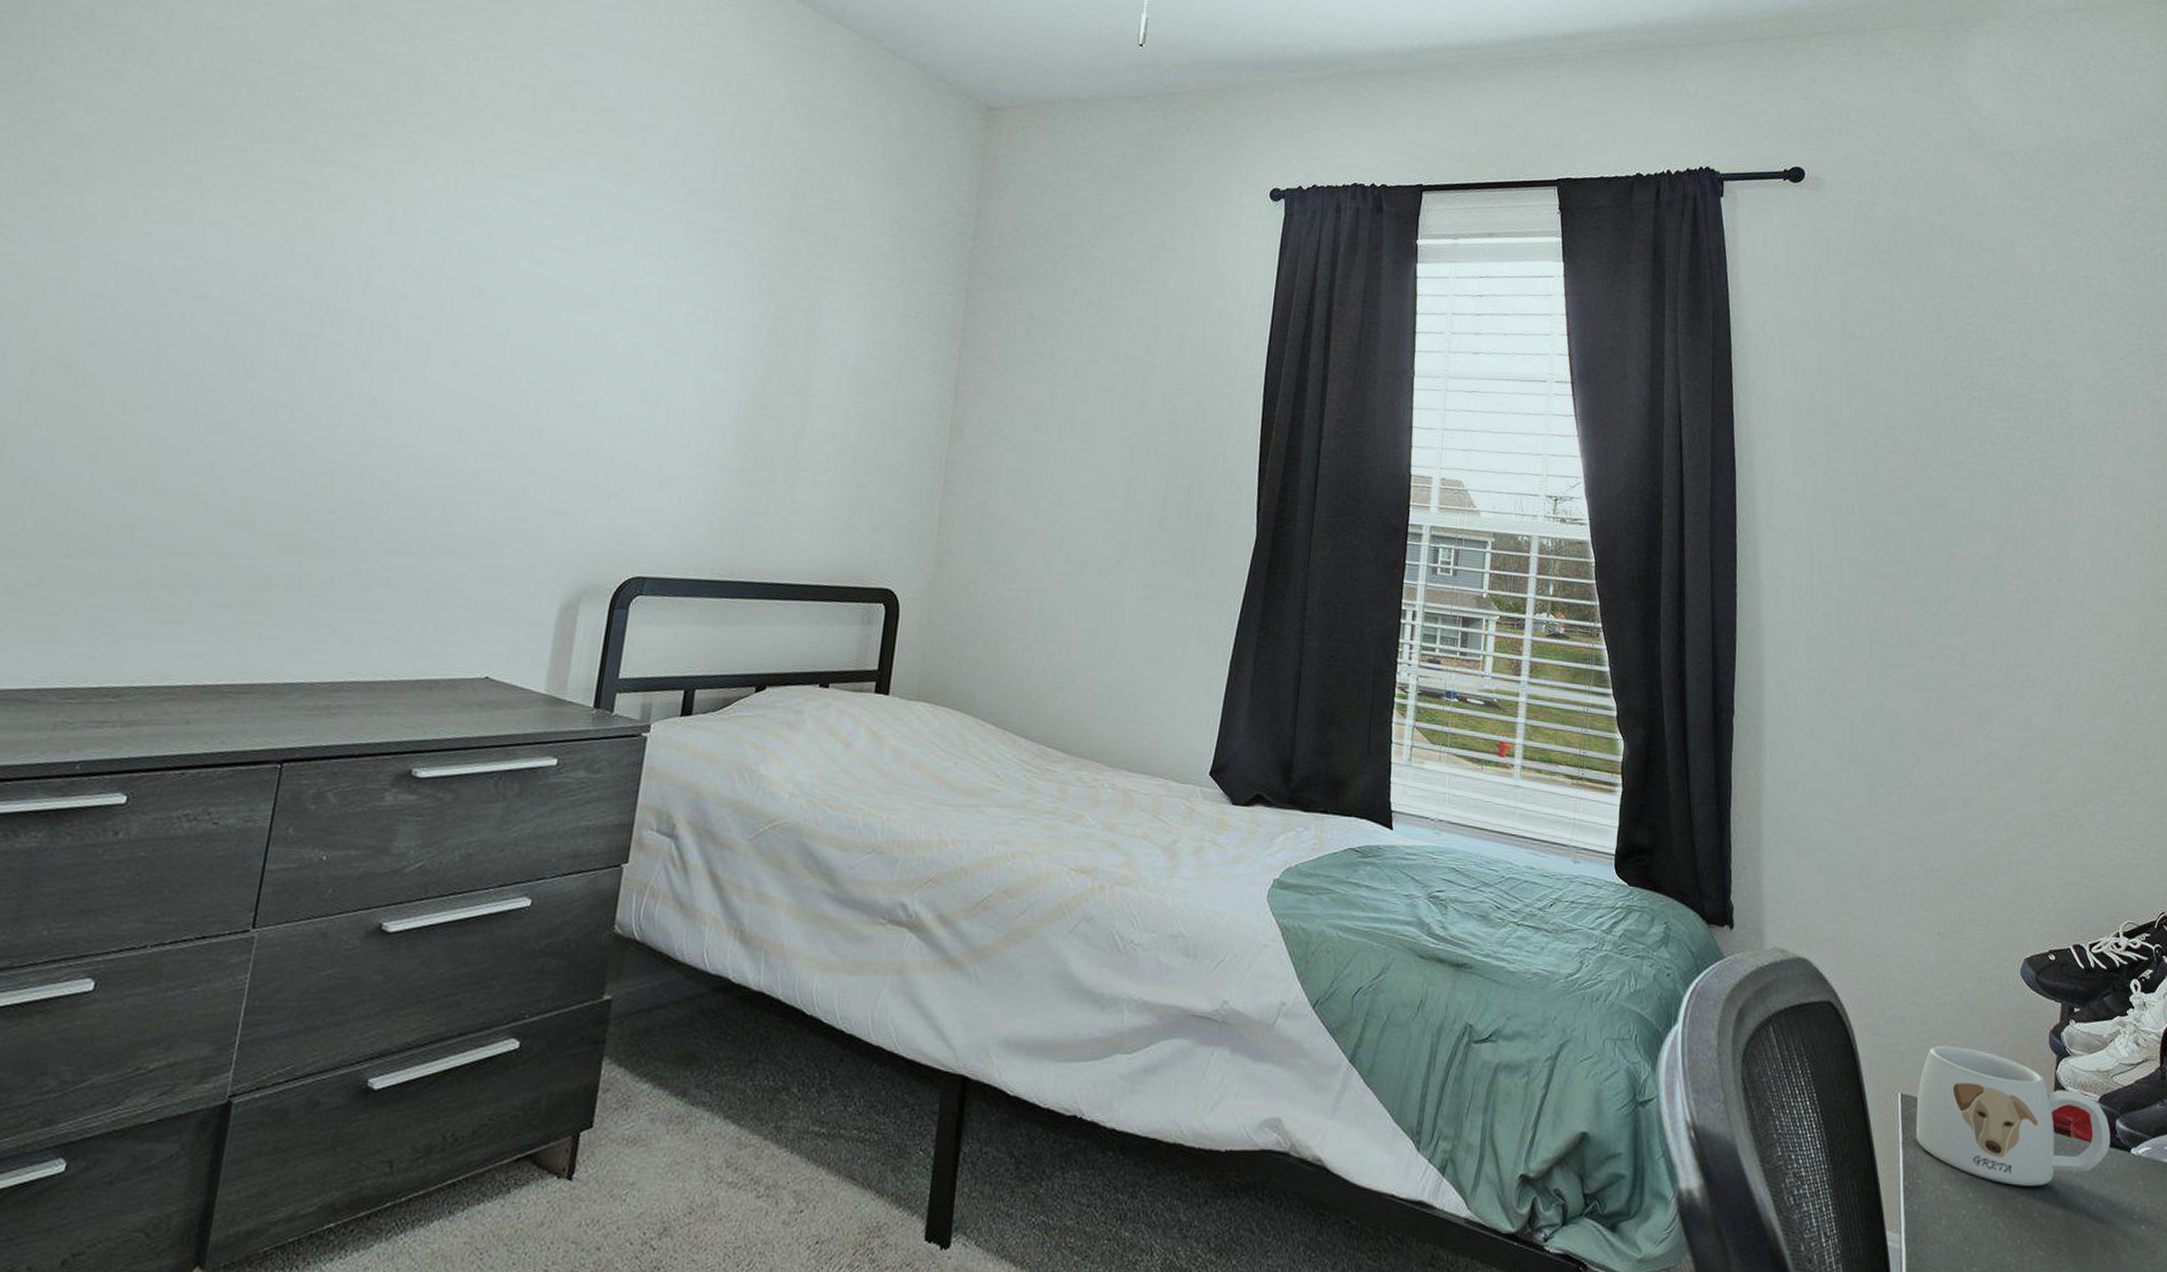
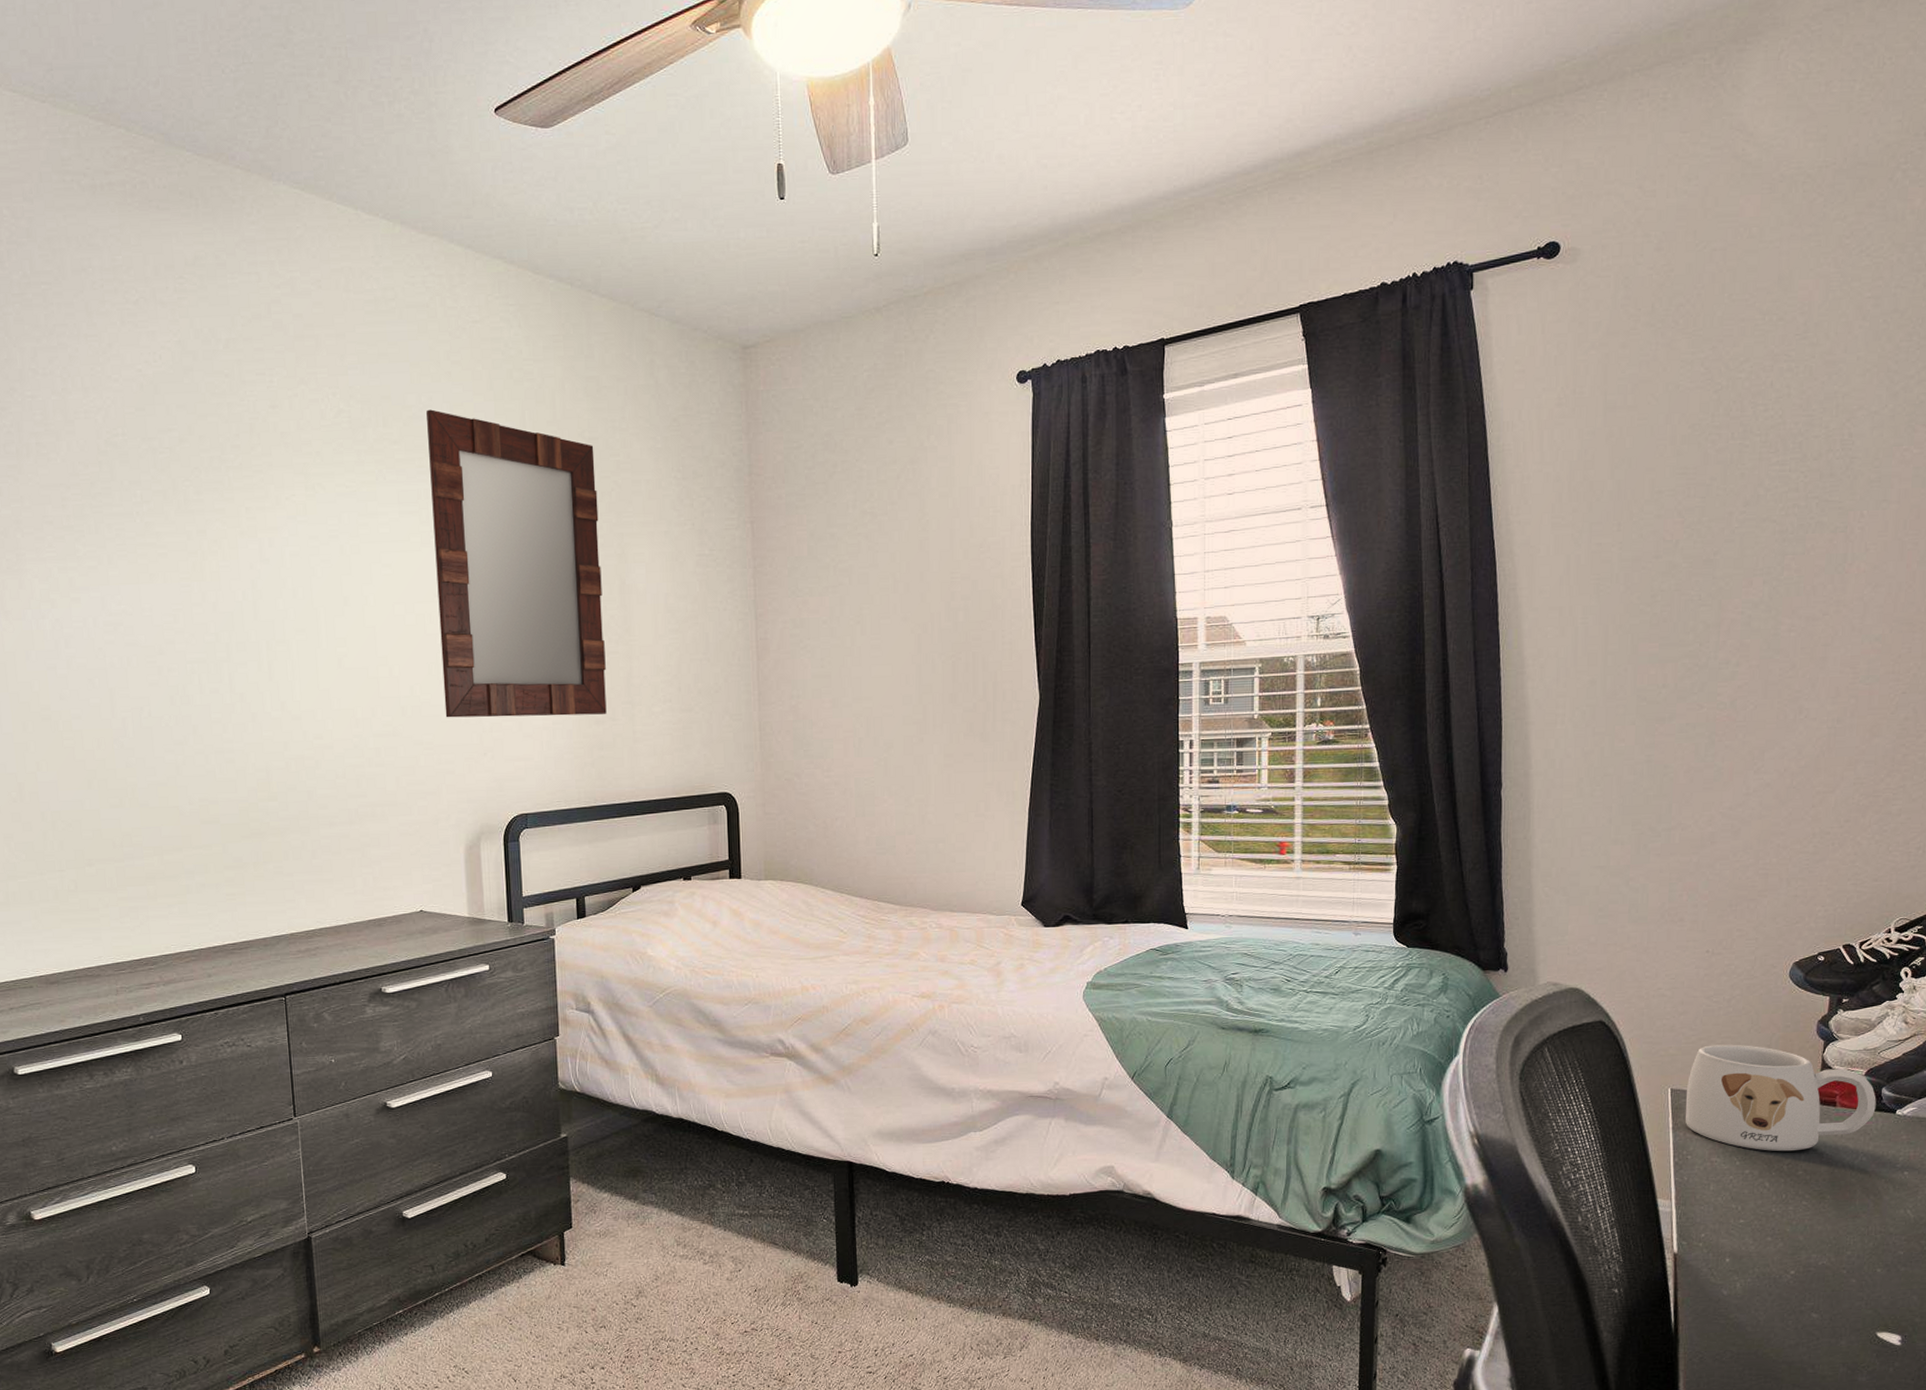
home mirror: none [570,104,806,475] -> present [426,409,607,718]

